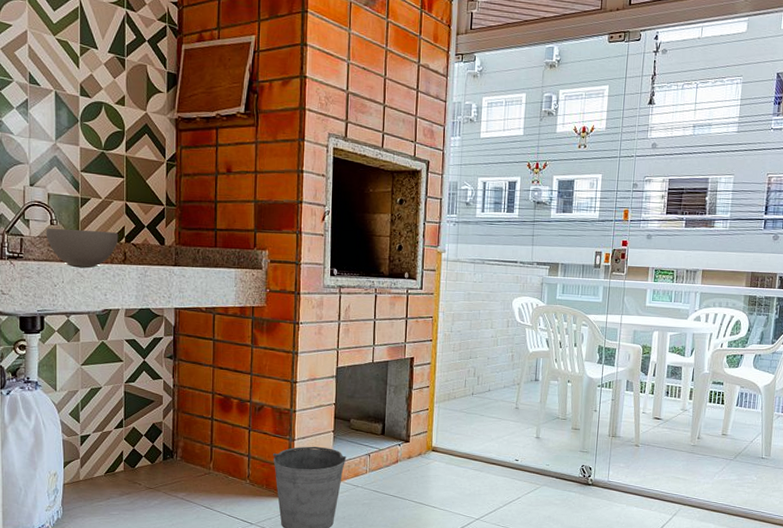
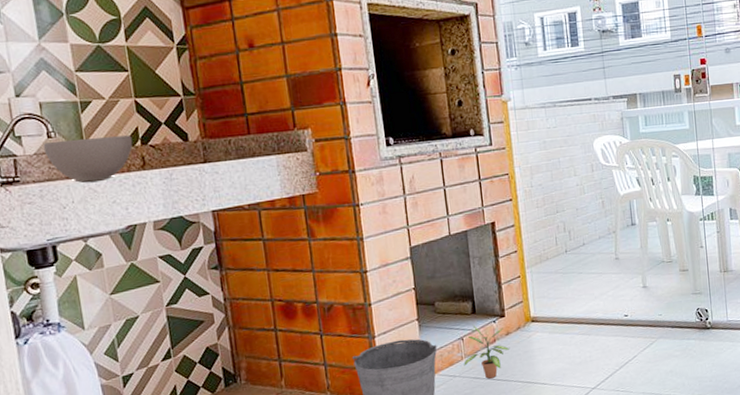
potted plant: none [367,443,409,494] -> present [464,324,509,379]

